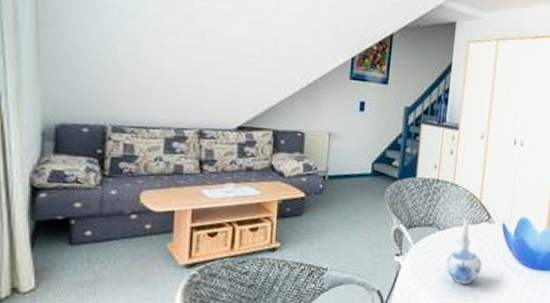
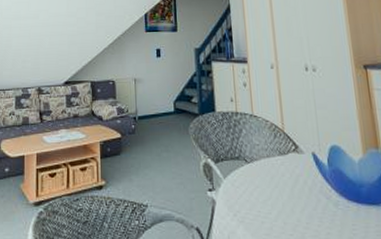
ceramic pitcher: present [445,218,482,284] -> none [259,149,300,221]

